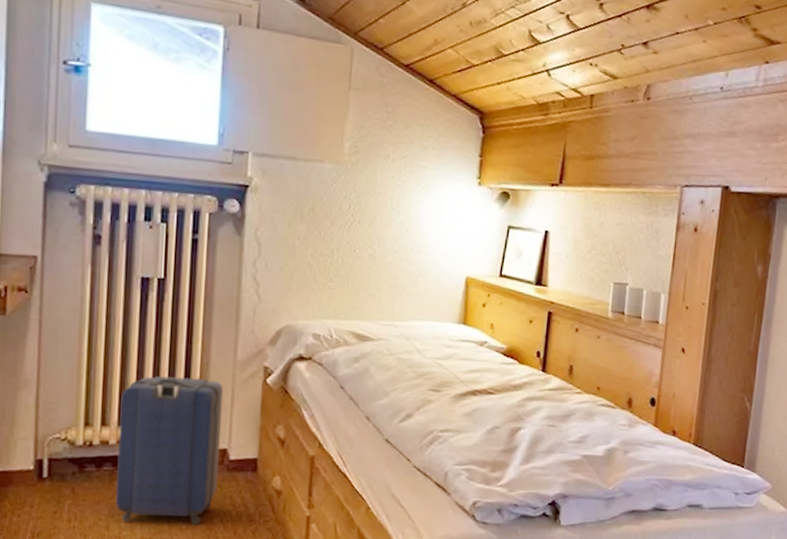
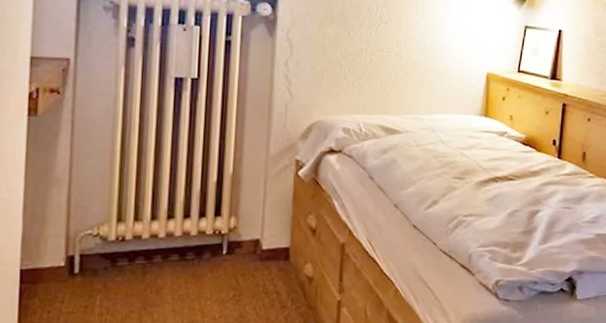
suitcase: present [115,376,224,526] -> none [148,172,257,314]

